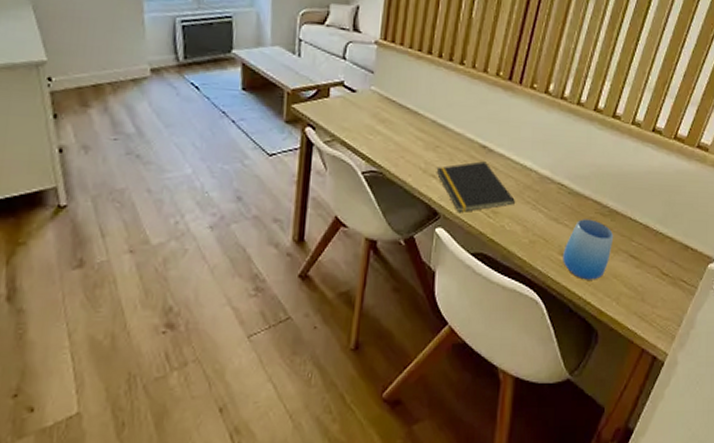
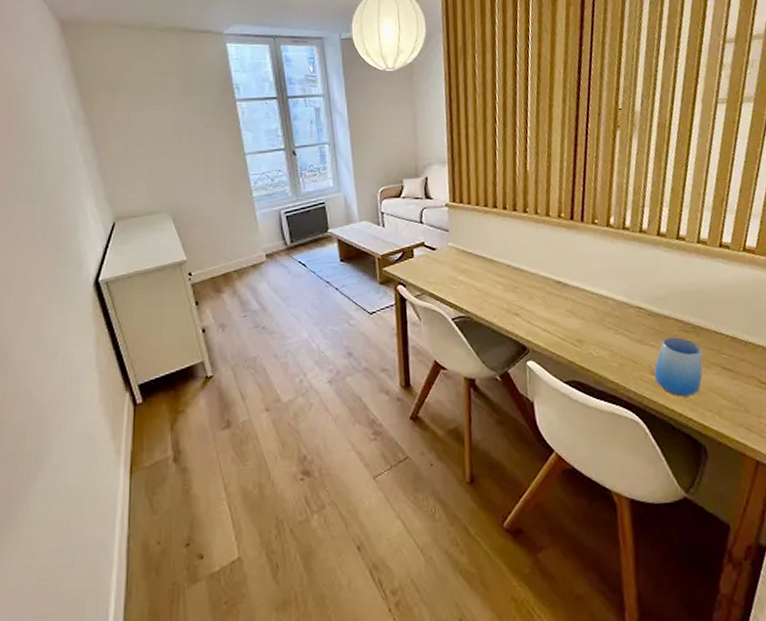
notepad: present [436,161,515,212] -> none [518,295,598,344]

